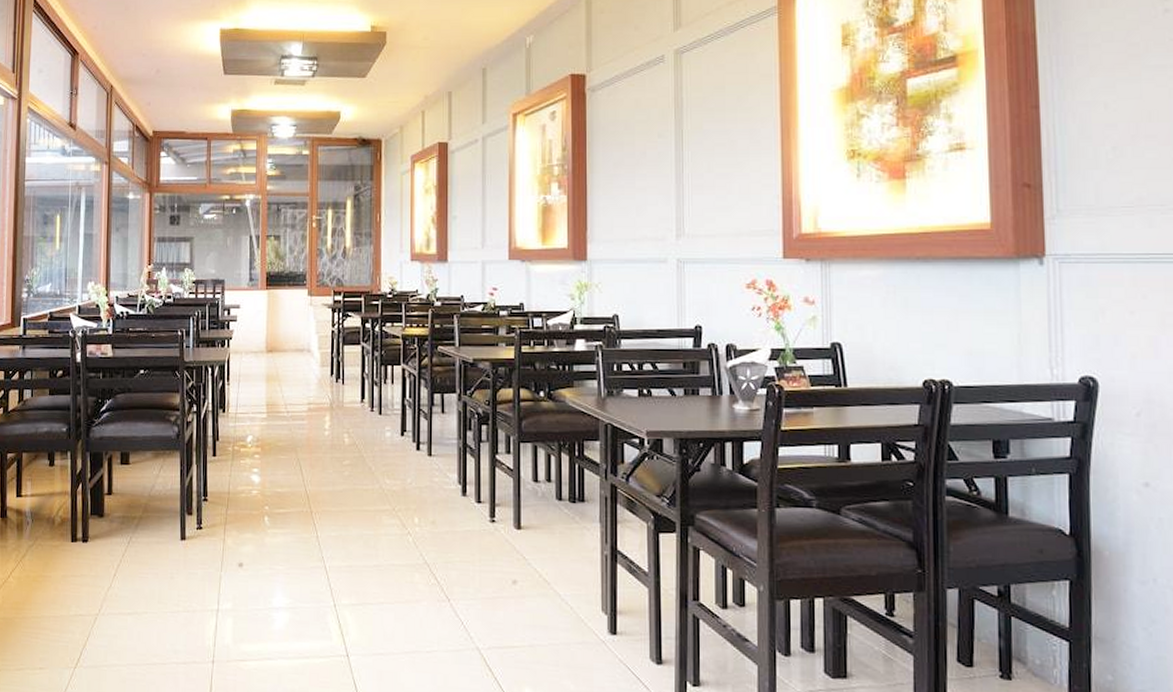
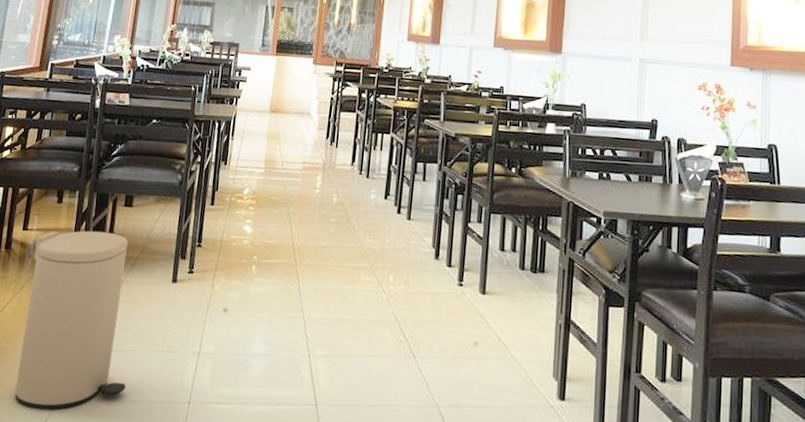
pedal bin: none [30,492,145,679] -> present [14,230,129,411]

